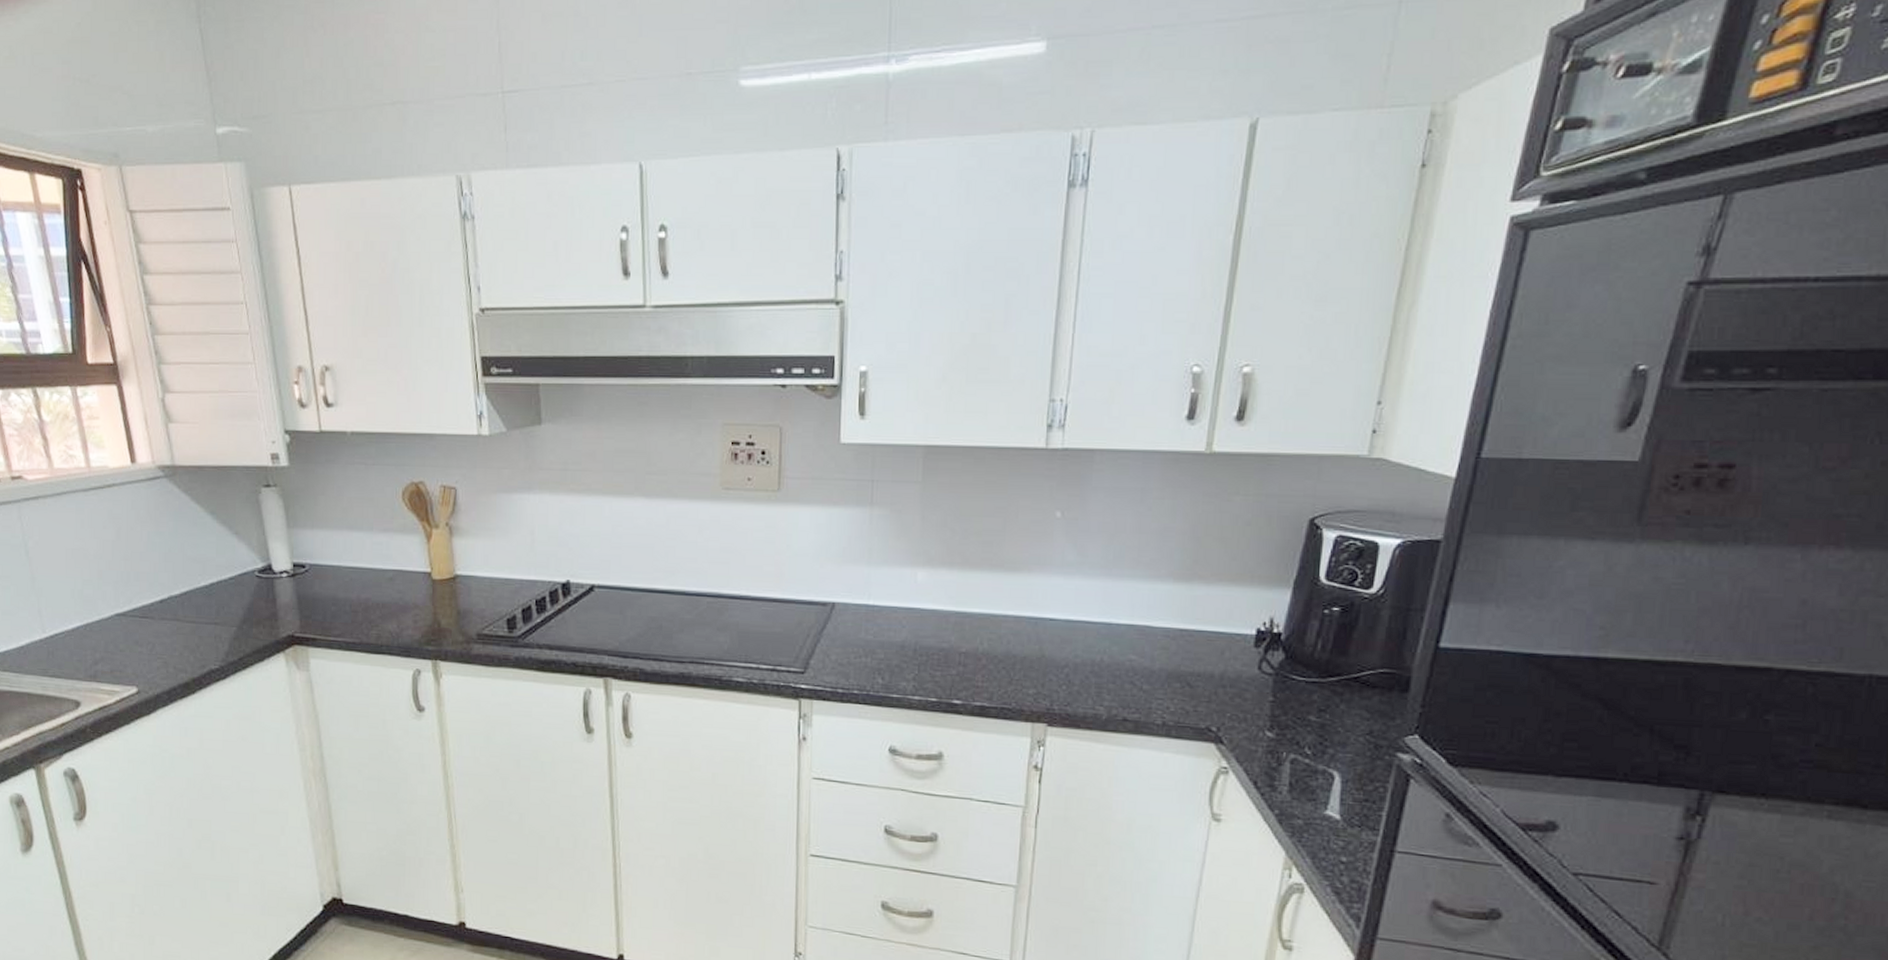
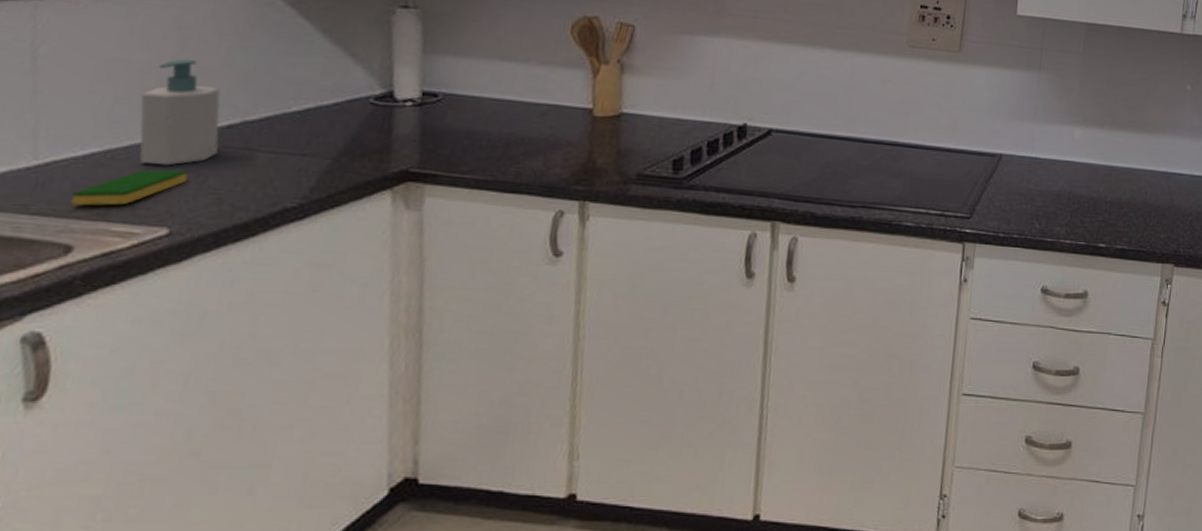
dish sponge: none [71,638,142,670] -> present [71,169,188,206]
soap bottle: none [99,545,158,636] -> present [139,59,221,166]

